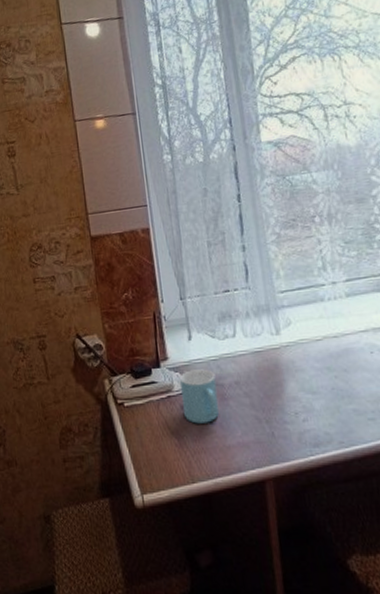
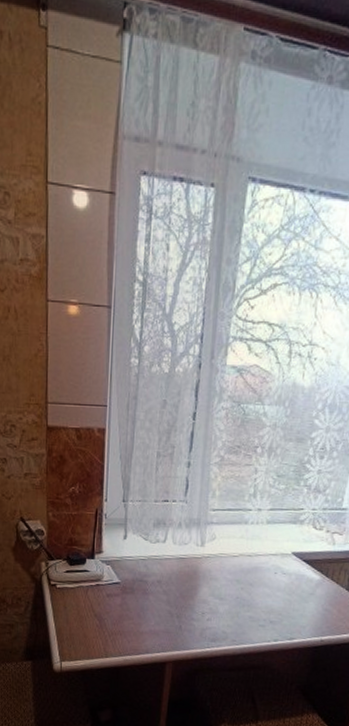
mug: present [180,369,220,424] -> none [108,565,142,611]

